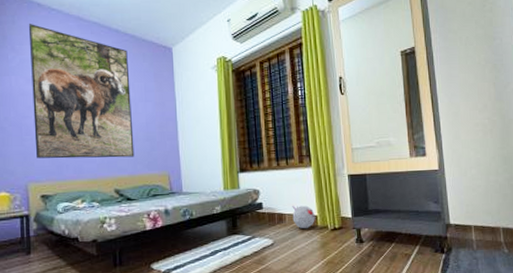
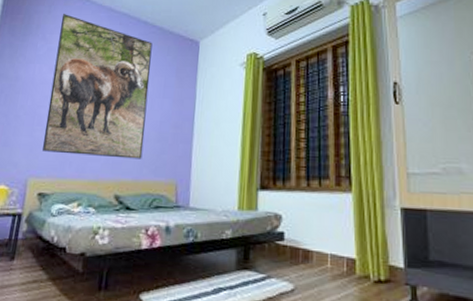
plush toy: present [292,205,315,228] -> none [322,240,353,275]

